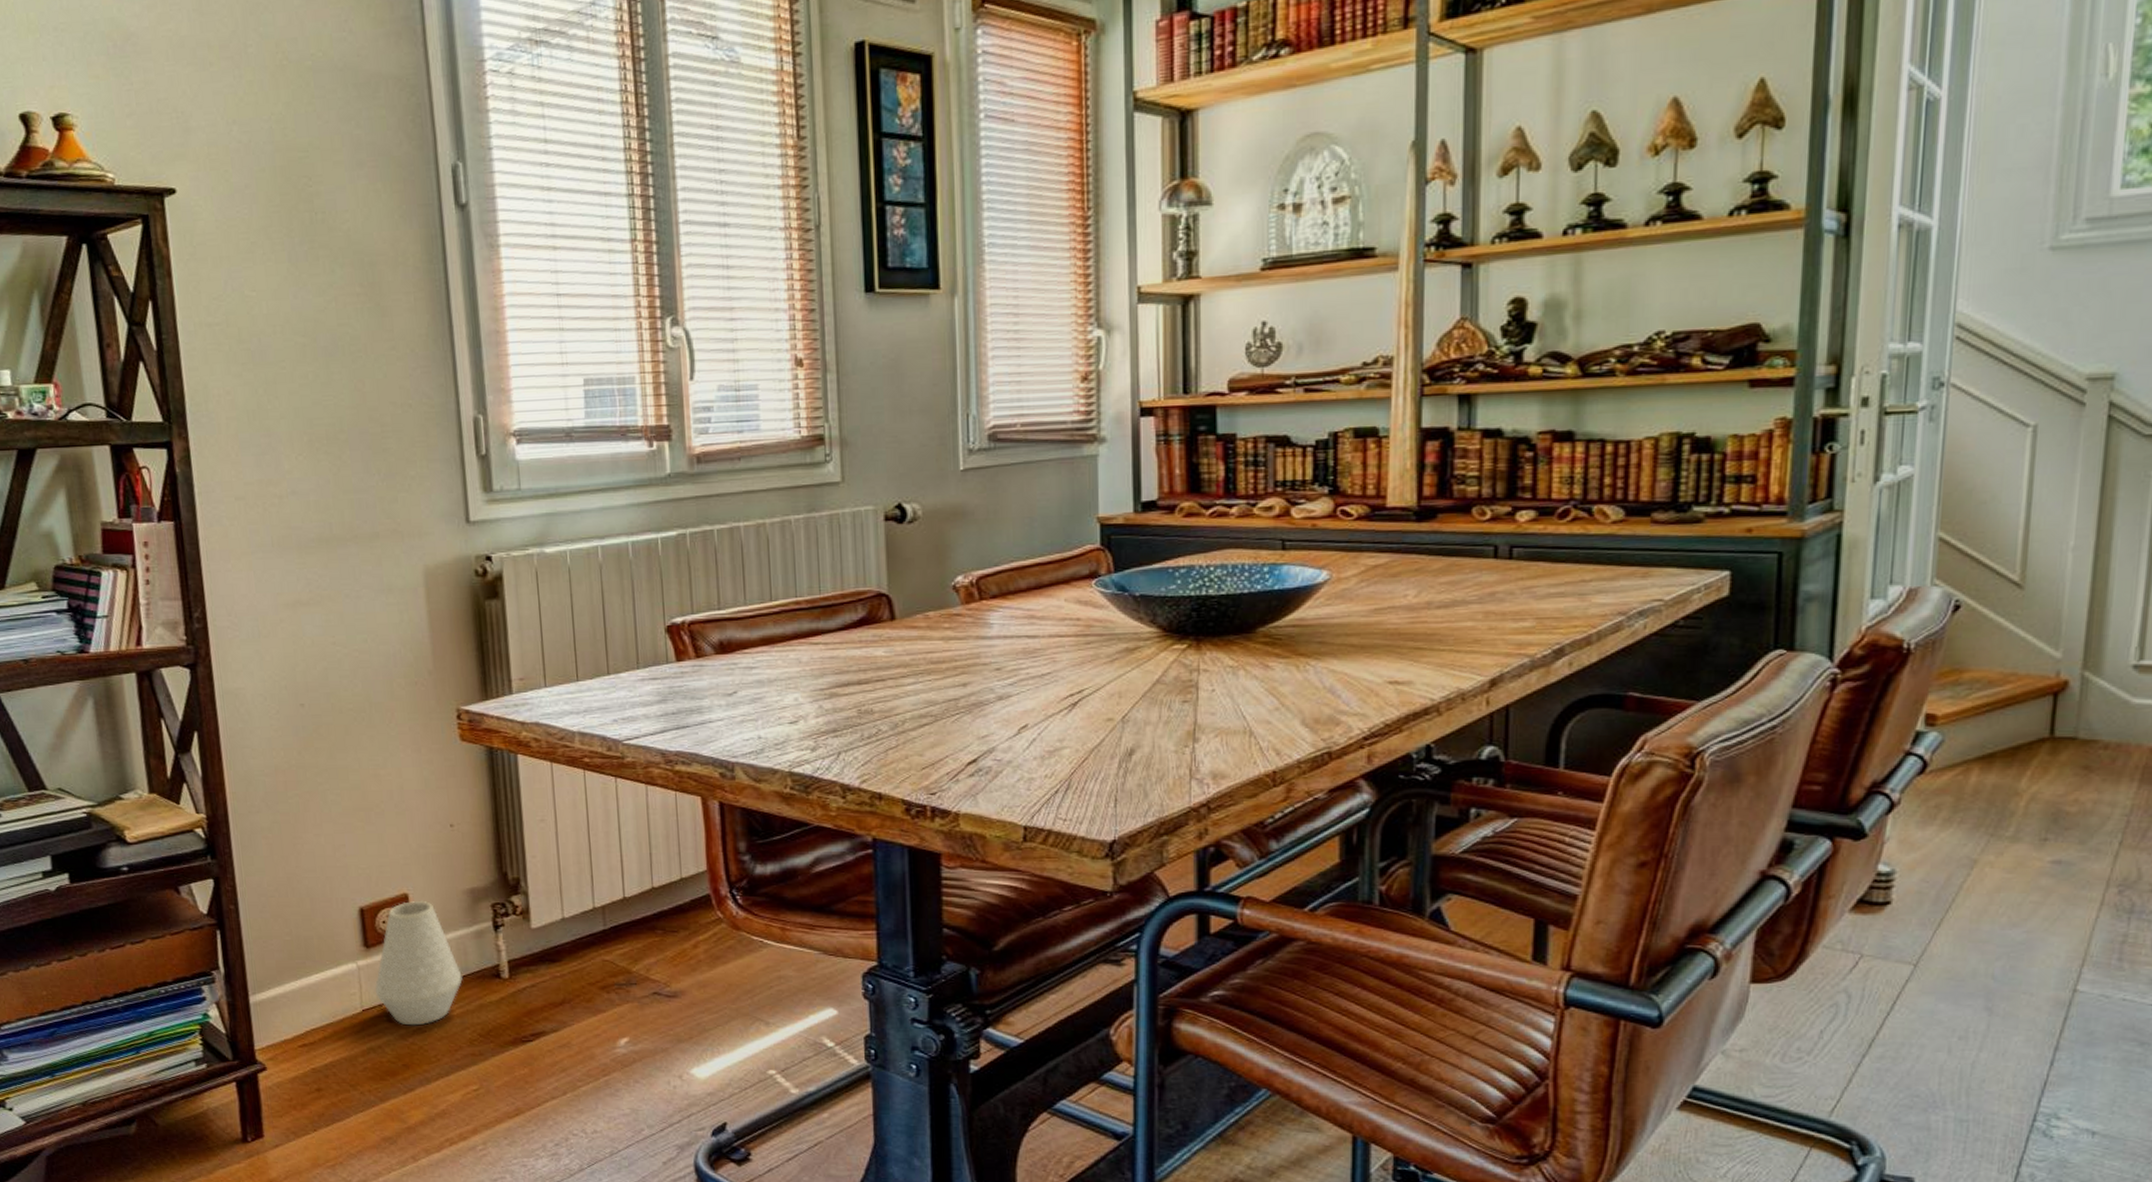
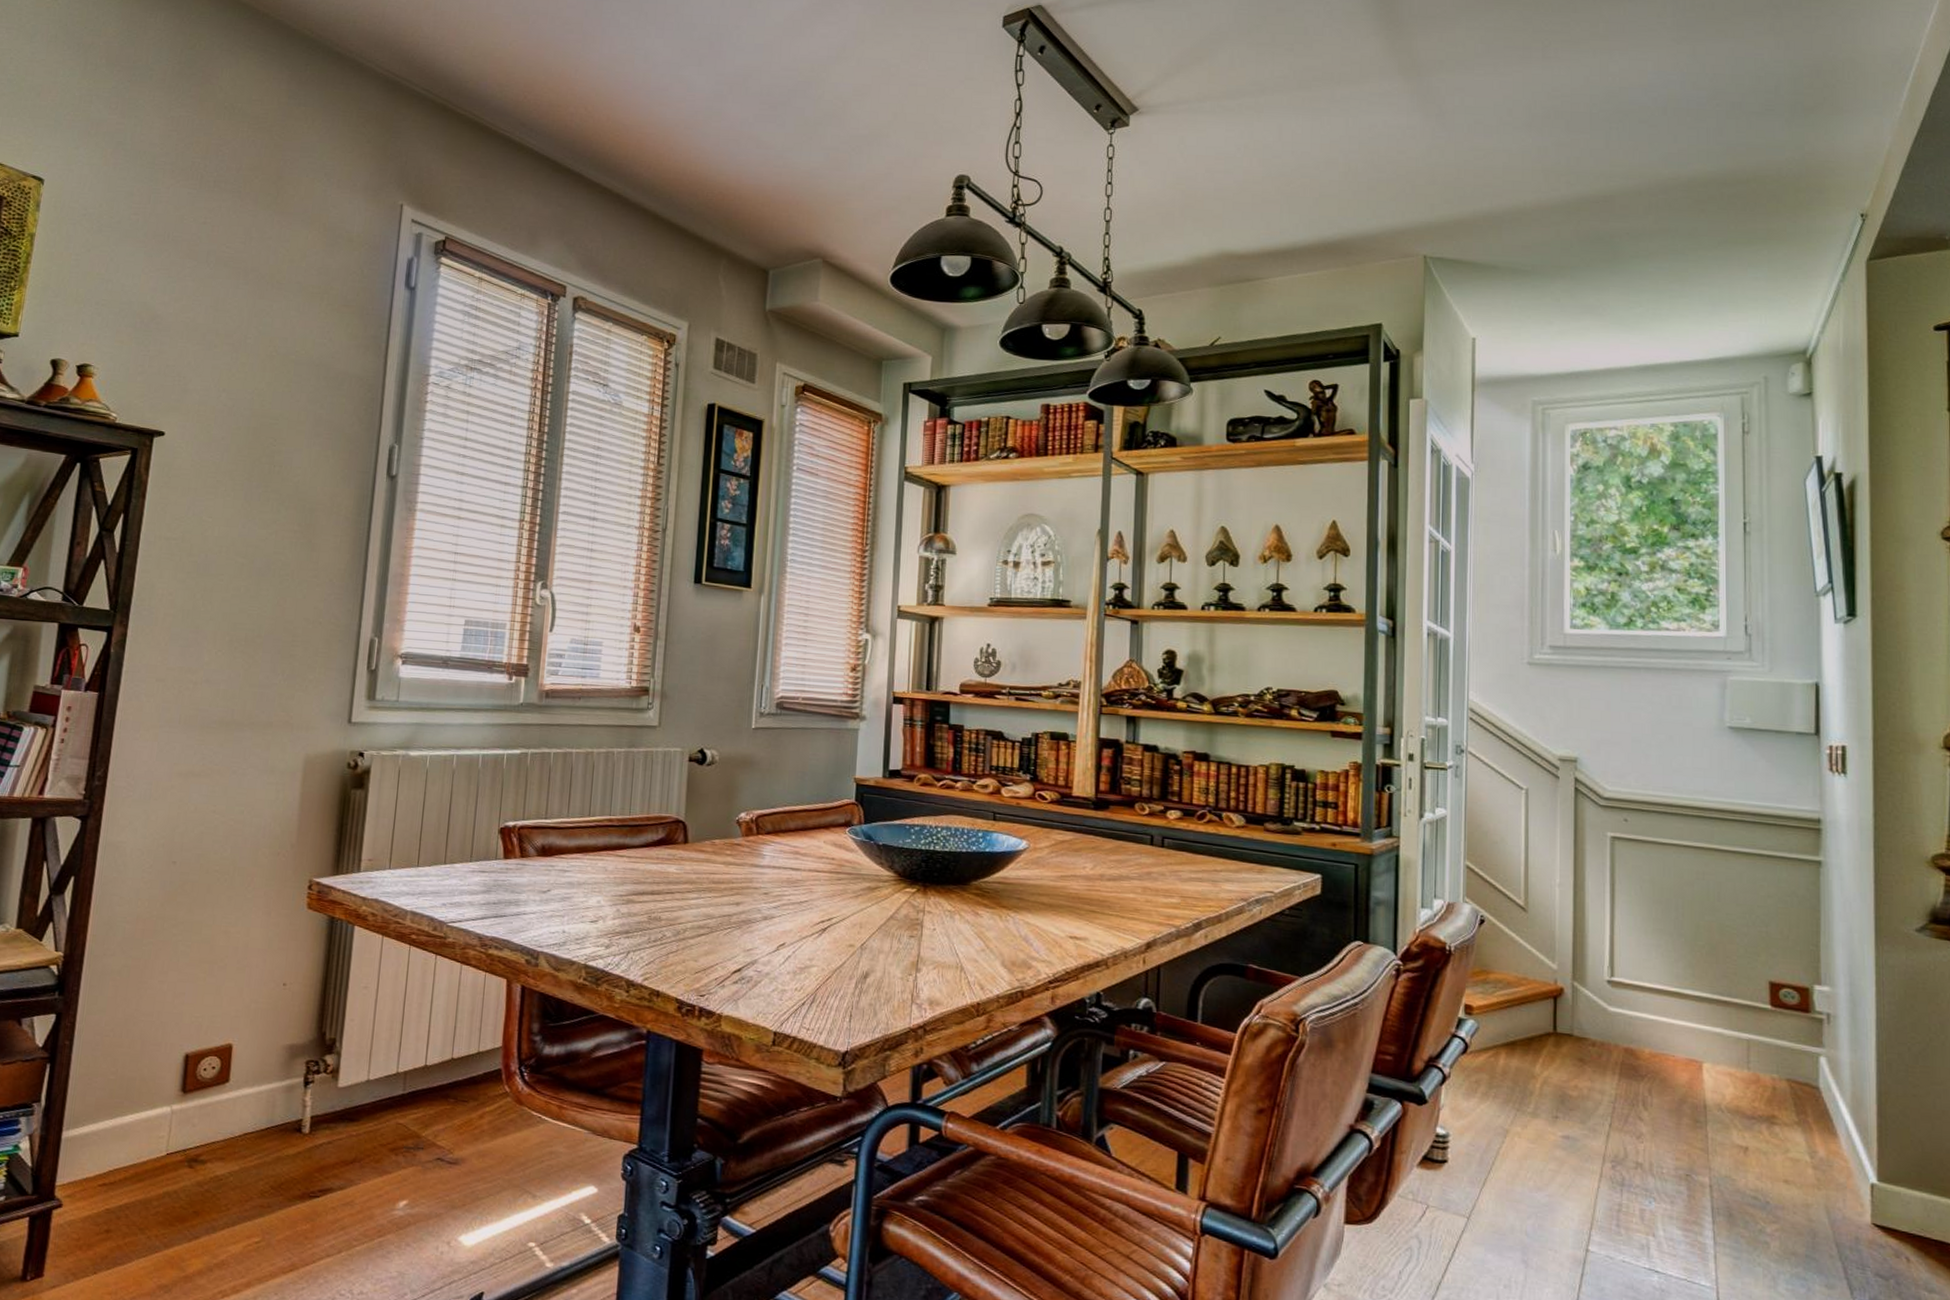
vase: present [374,900,463,1026] -> none [183,1051,267,1174]

